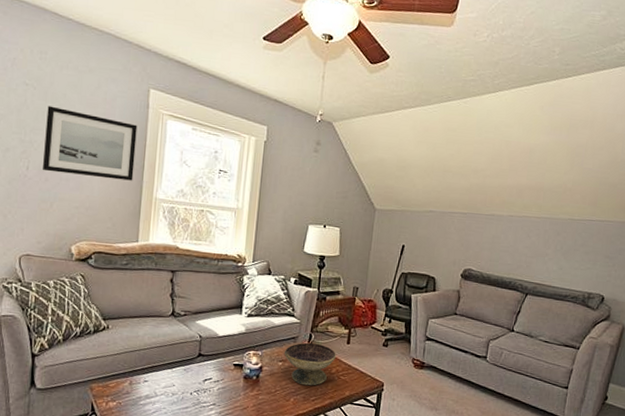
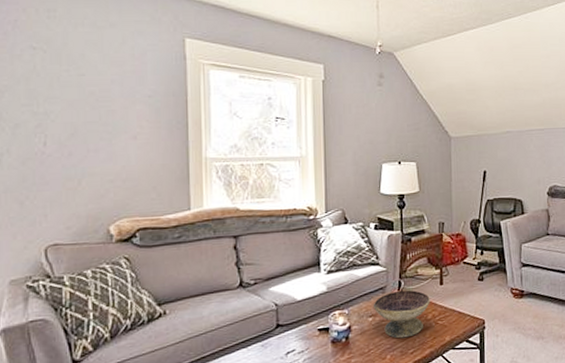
wall art: present [43,105,138,181] -> none [63,69,177,145]

